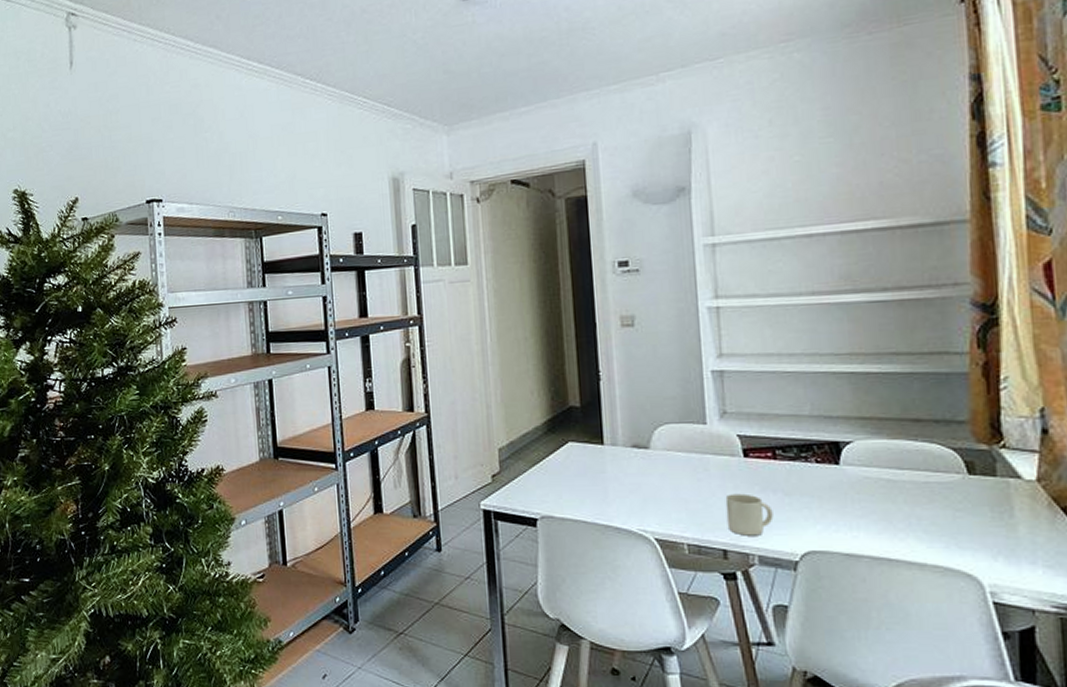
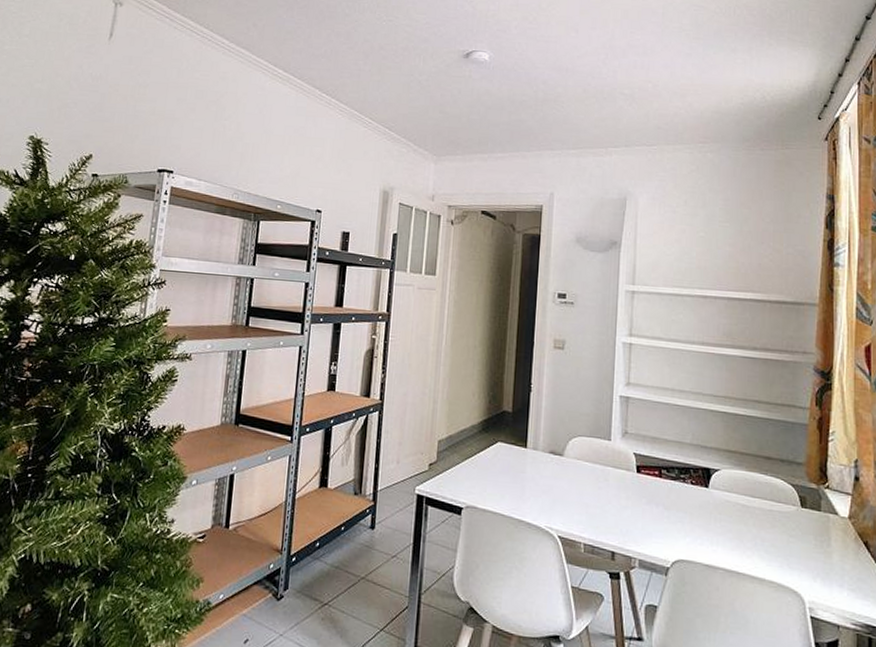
mug: present [725,493,774,536] -> none [617,503,654,542]

